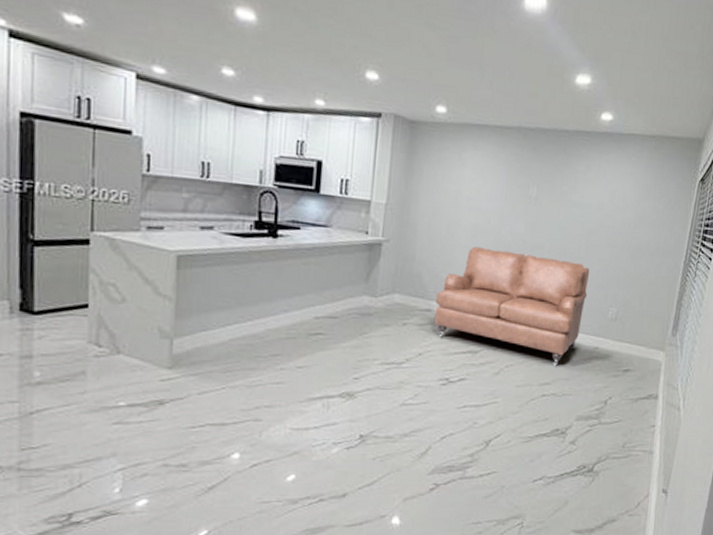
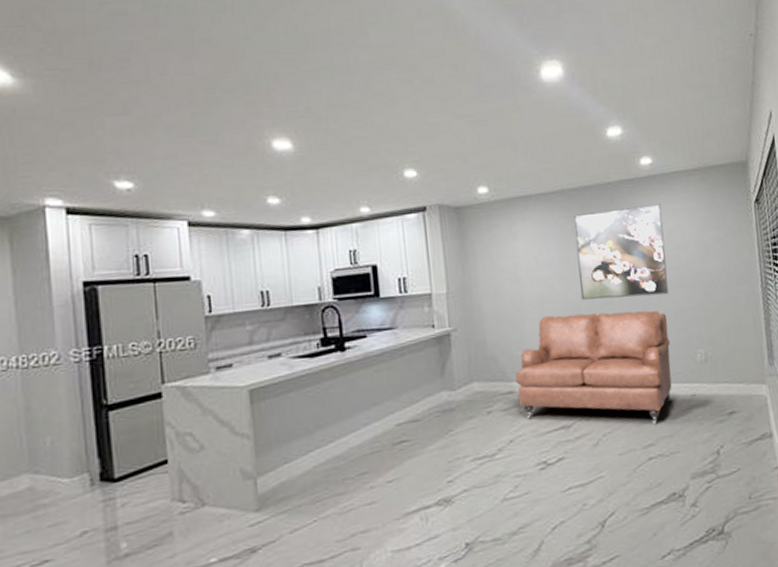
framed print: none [513,154,611,251] -> present [574,204,669,300]

